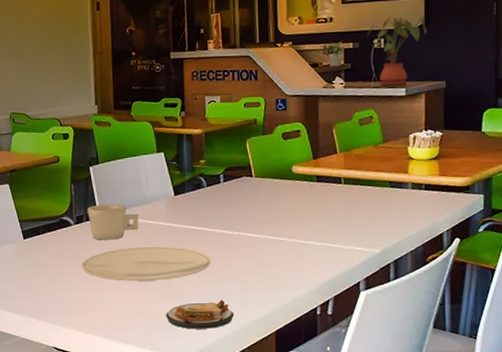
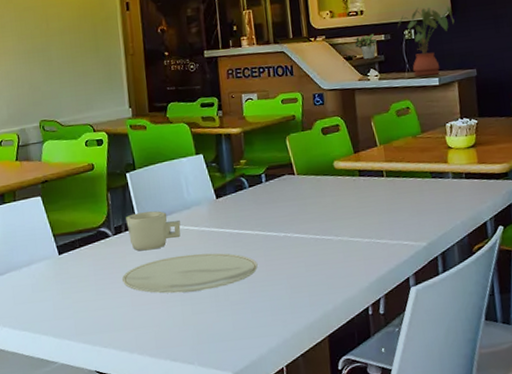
sandwich: present [166,299,235,329] -> none [214,305,285,340]

